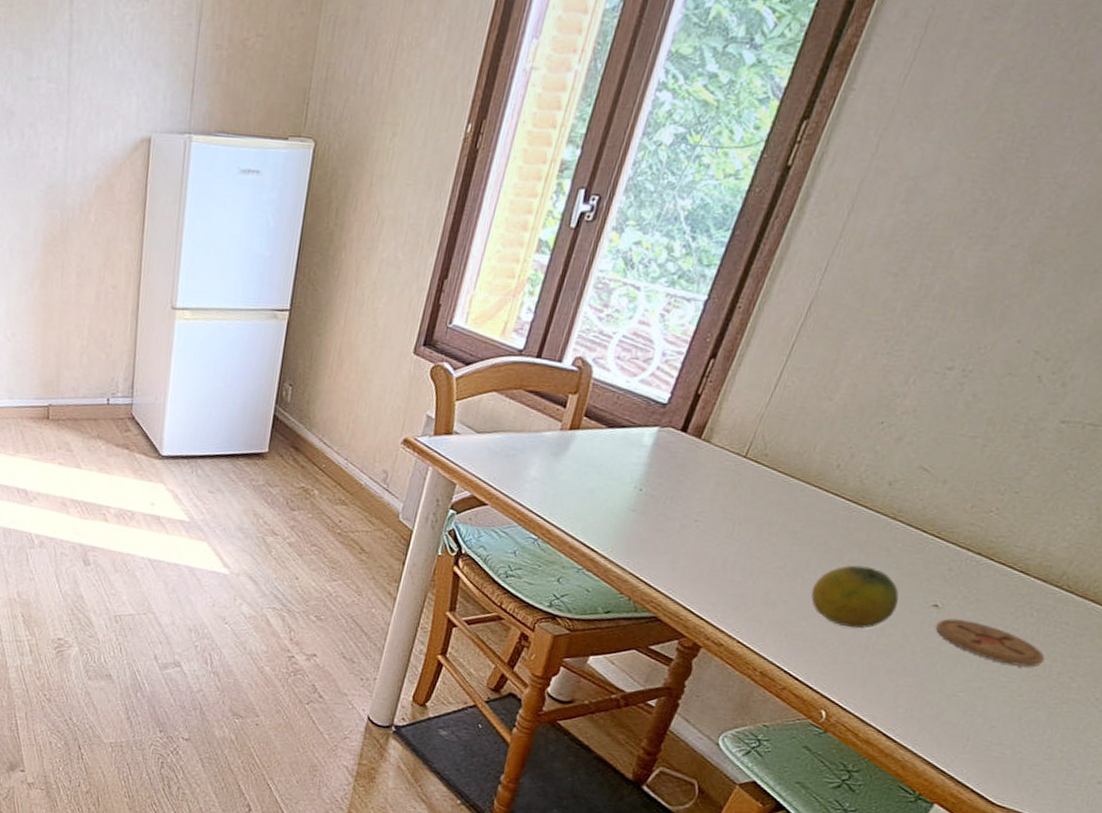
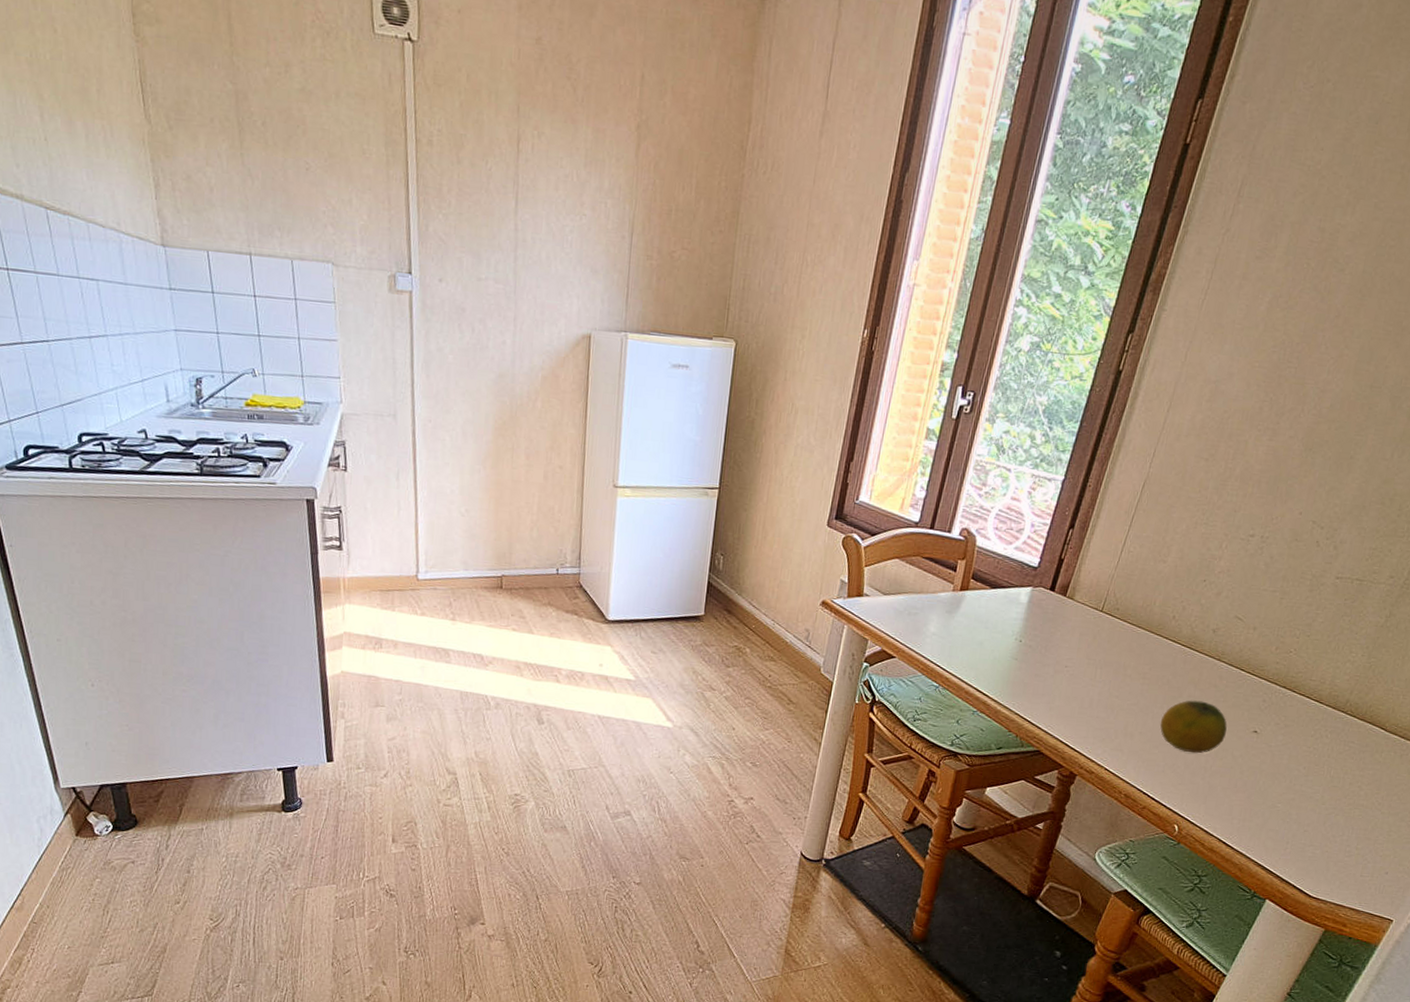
coaster: present [936,618,1045,667] -> none [1257,741,1339,780]

